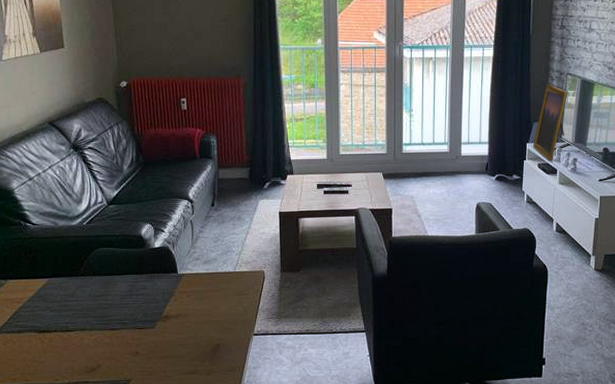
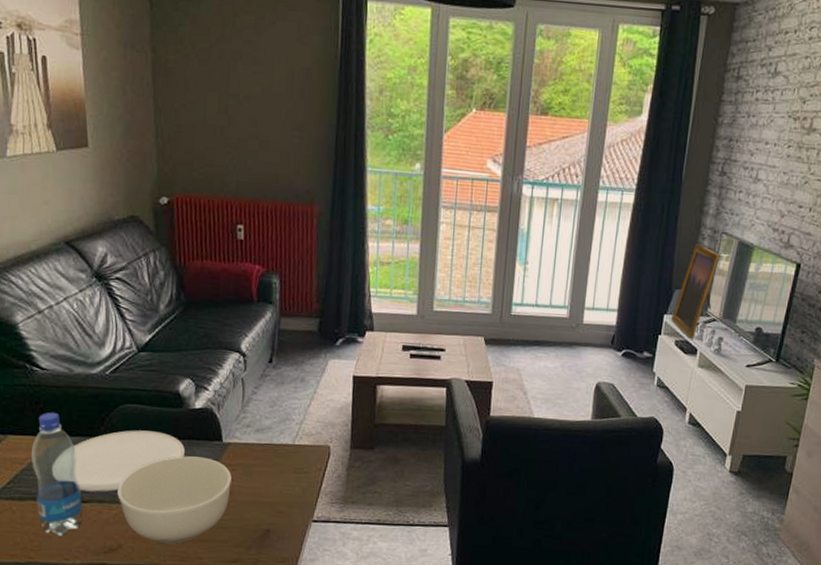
bottle: none [26,258,69,361] -> present [30,412,83,536]
plate: none [59,269,148,322] -> present [73,430,185,492]
bowl: none [96,287,186,361] -> present [117,456,232,544]

